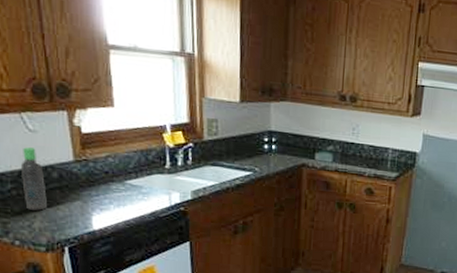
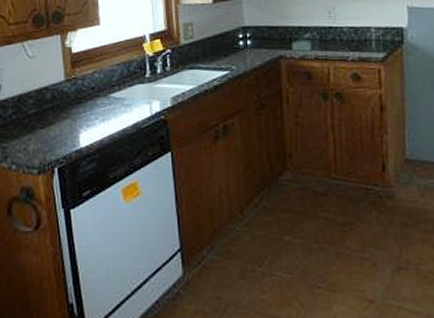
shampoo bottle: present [20,147,47,211] -> none [20,73,41,133]

